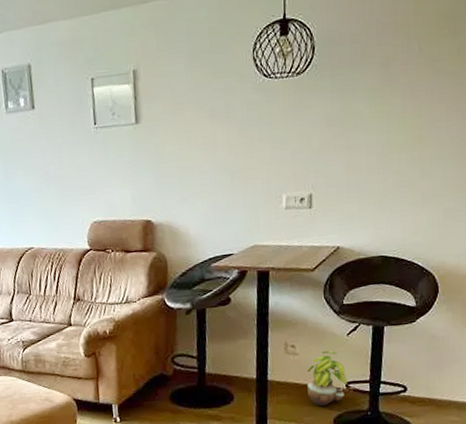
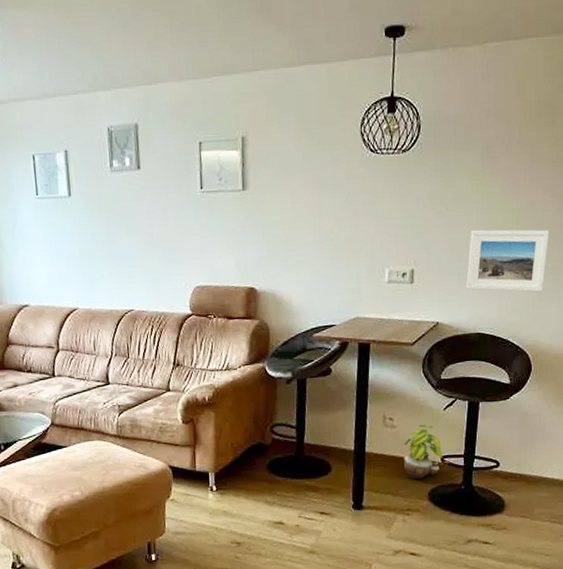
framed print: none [367,145,454,212] -> present [466,229,549,292]

